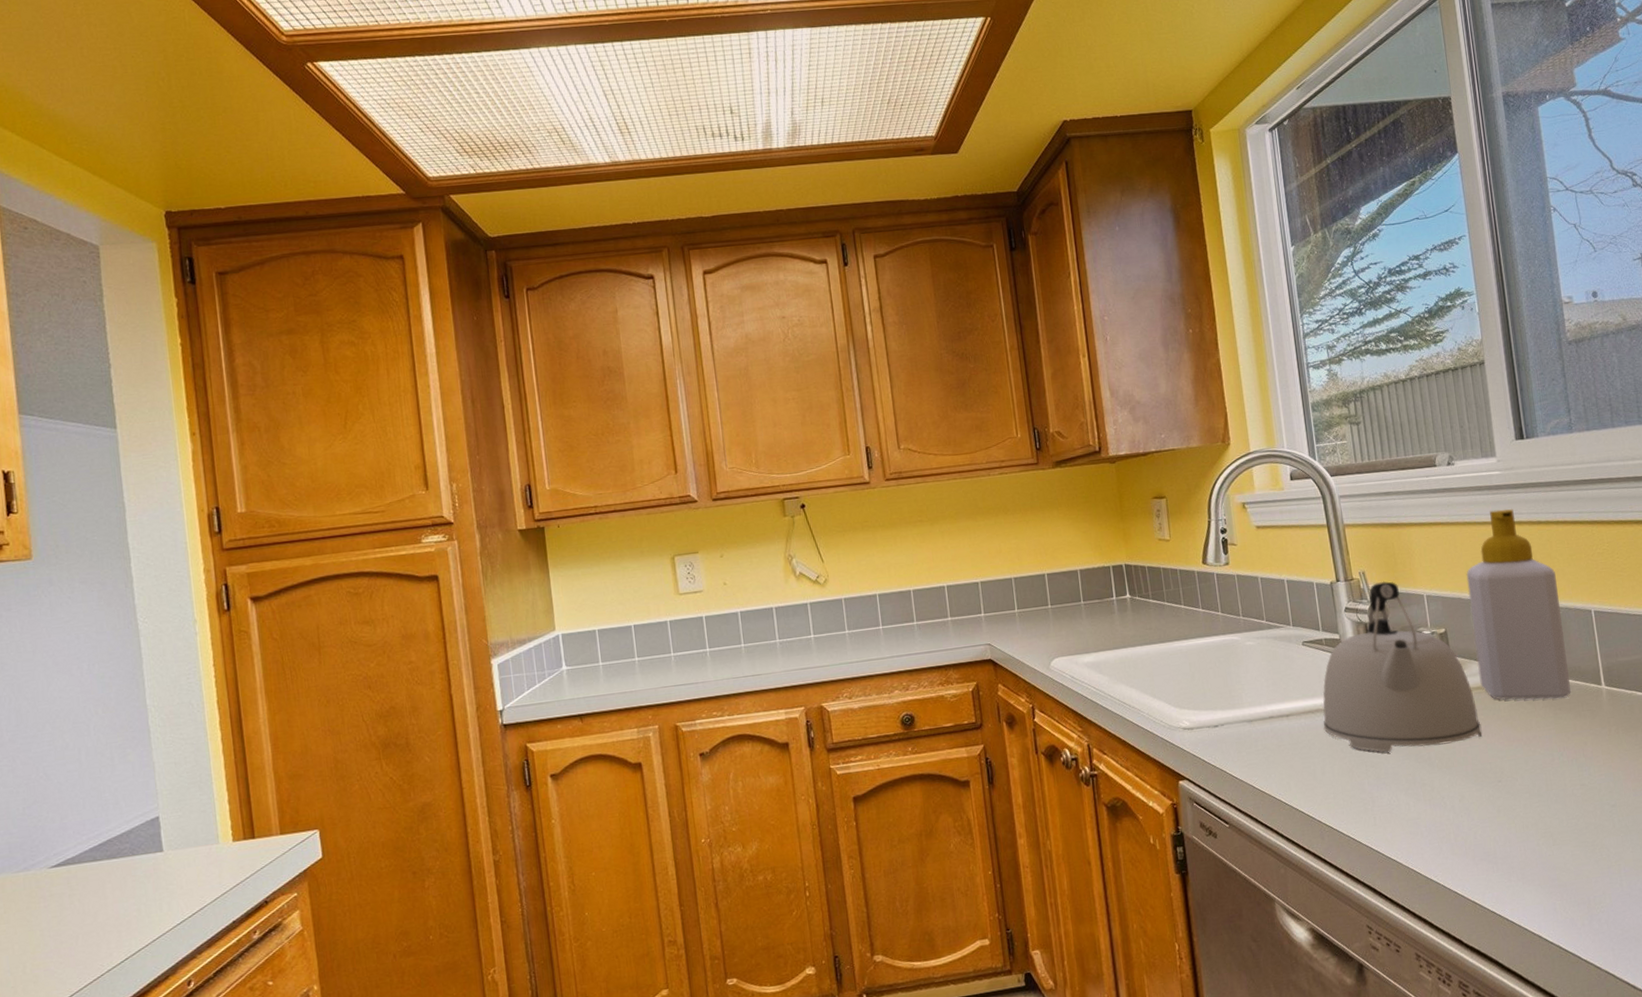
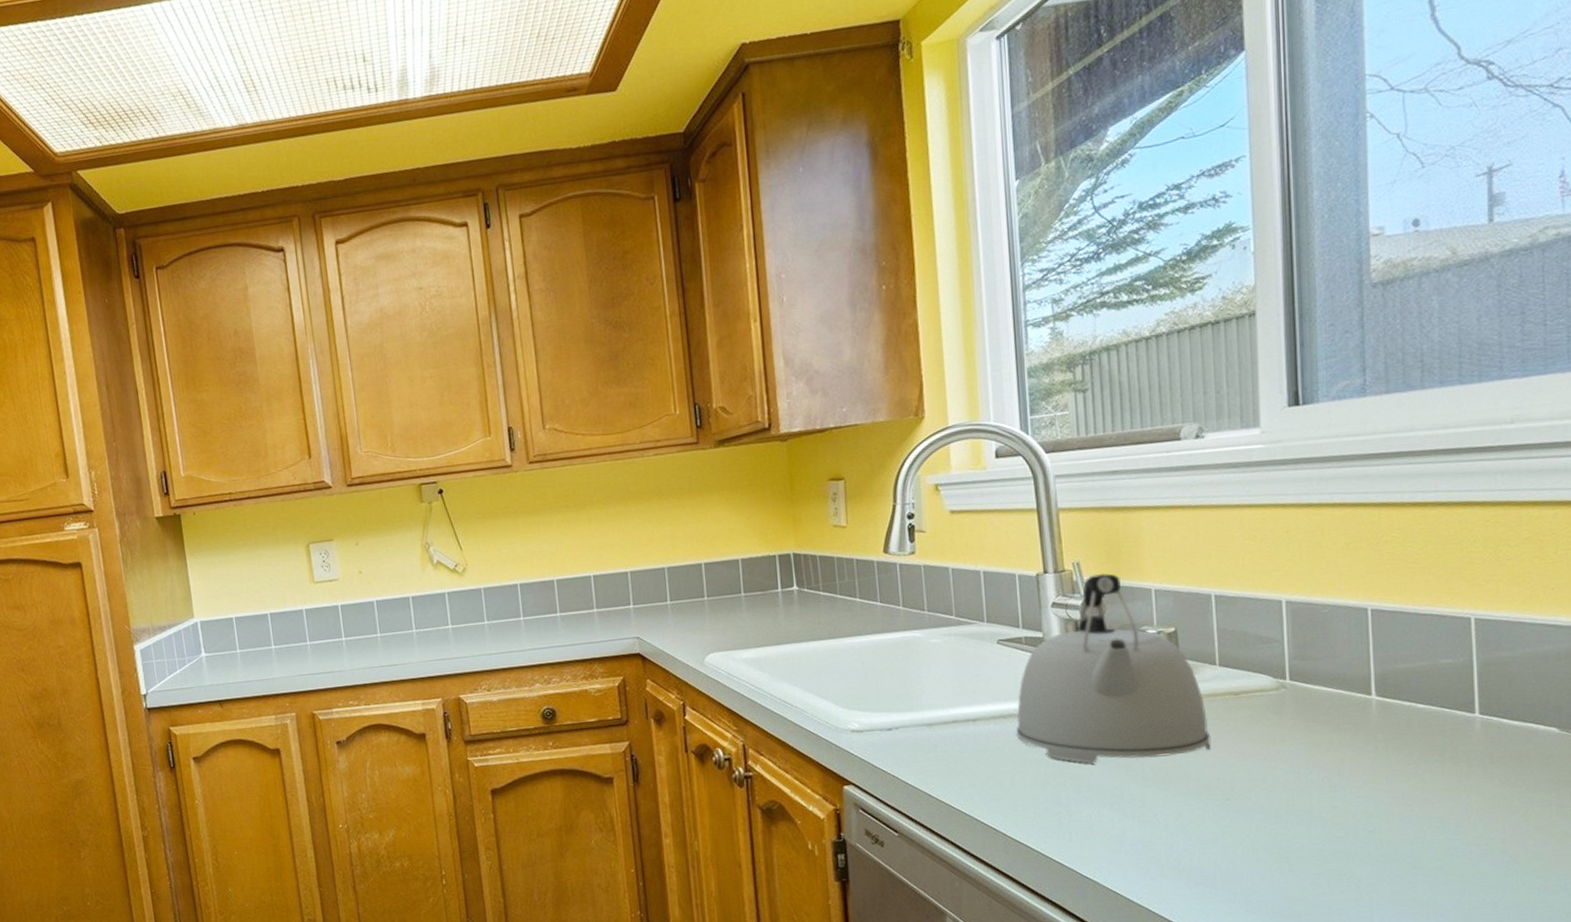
soap bottle: present [1466,508,1571,701] -> none [1208,488,1330,710]

